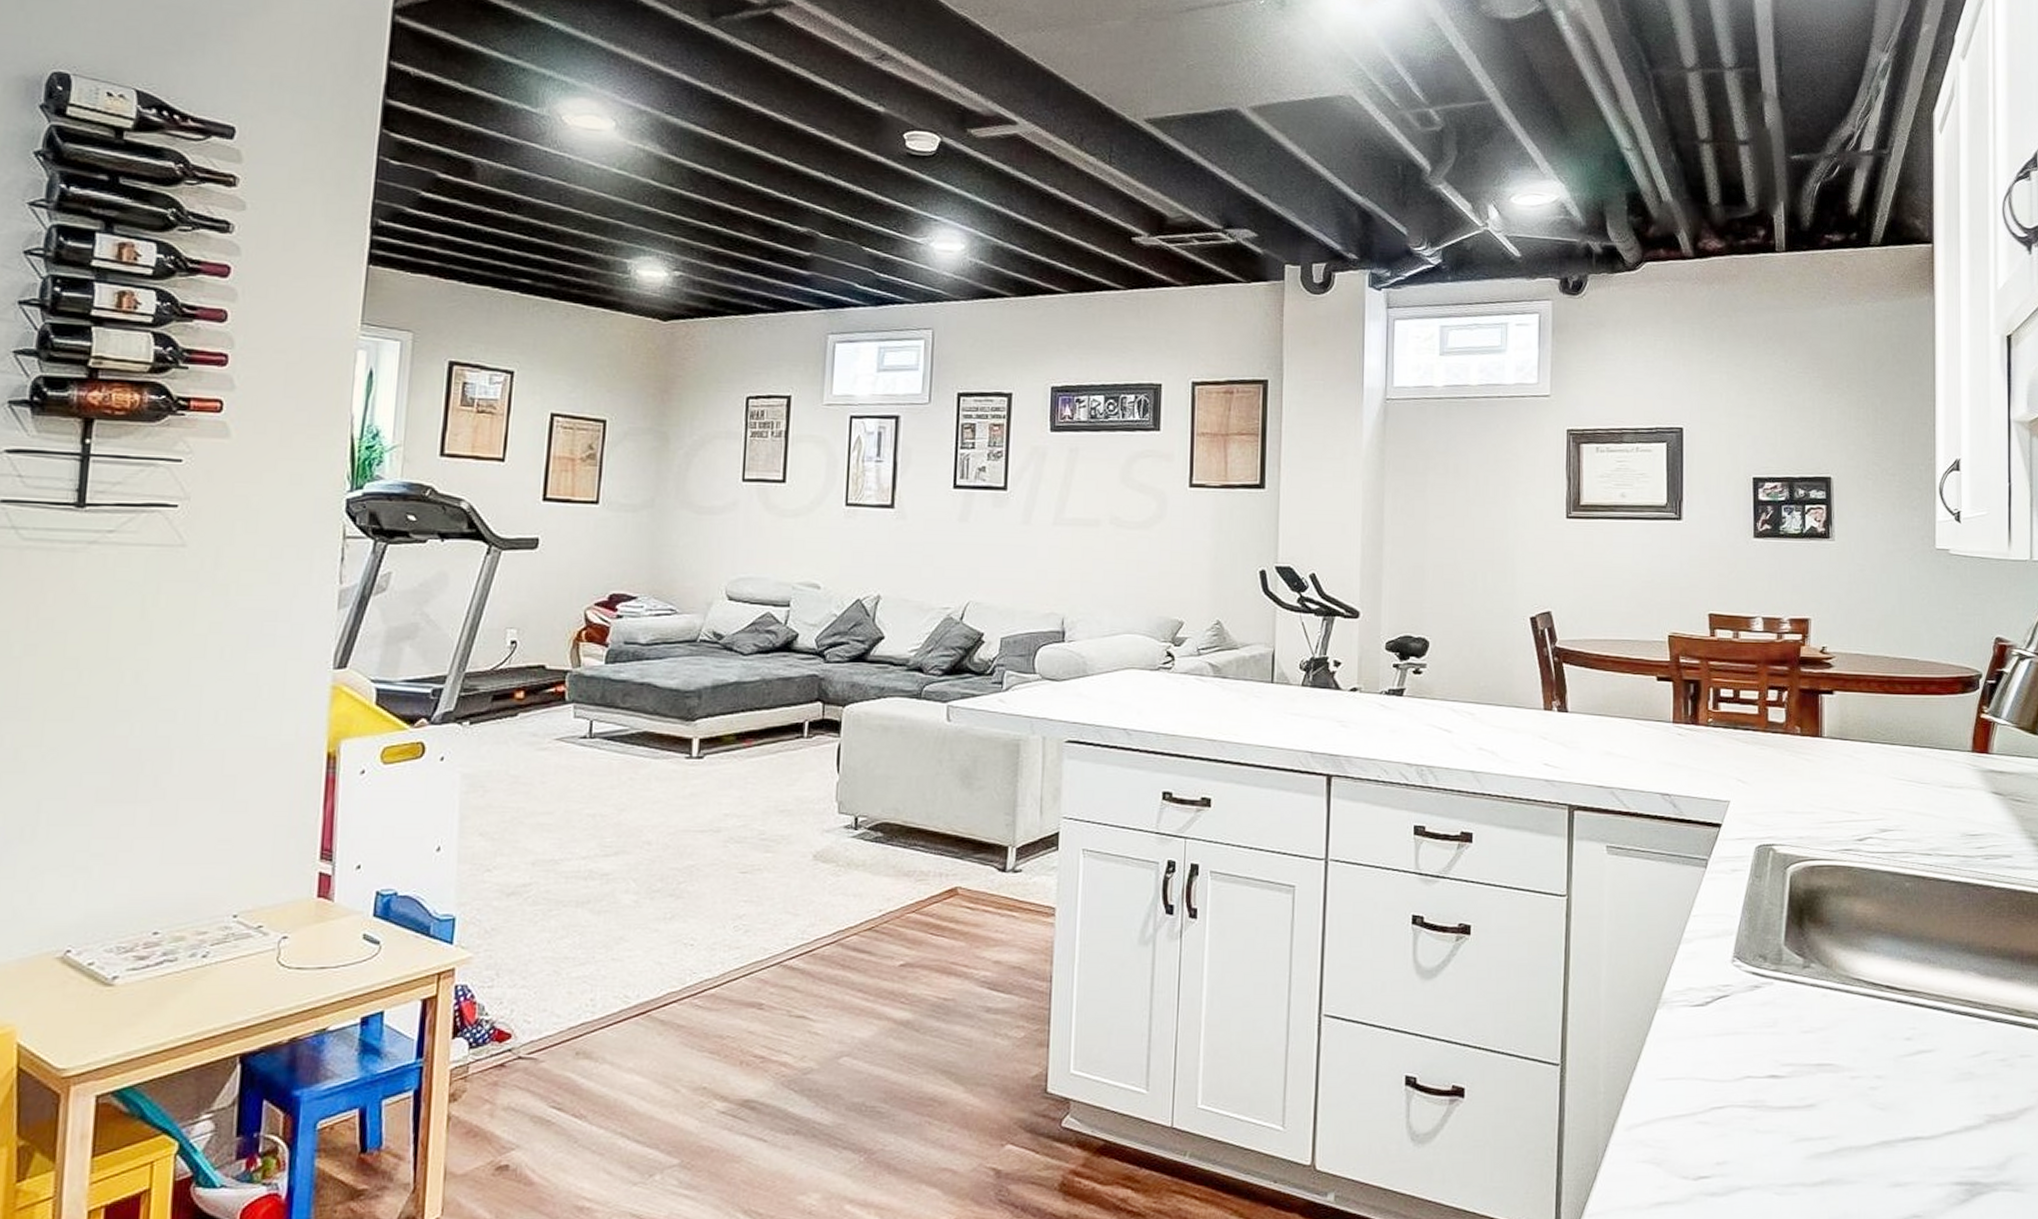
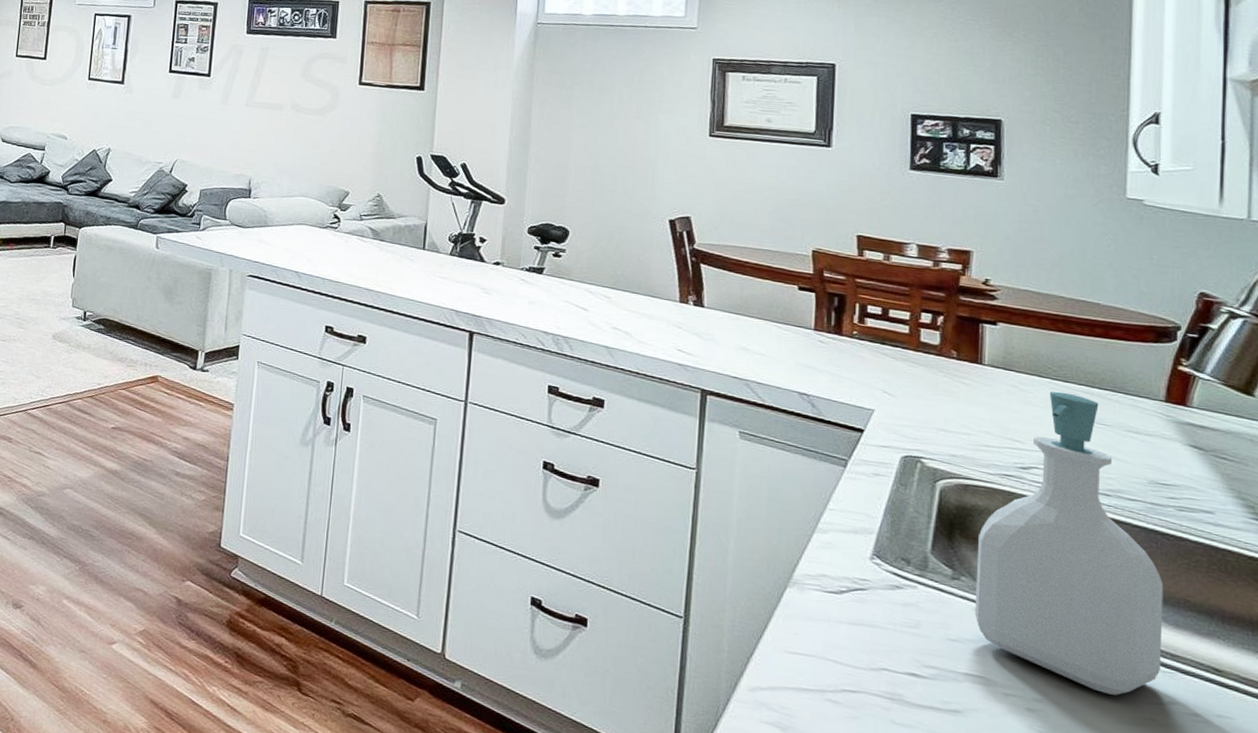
soap bottle: none [1823,755,1976,1056] -> present [974,391,1164,696]

